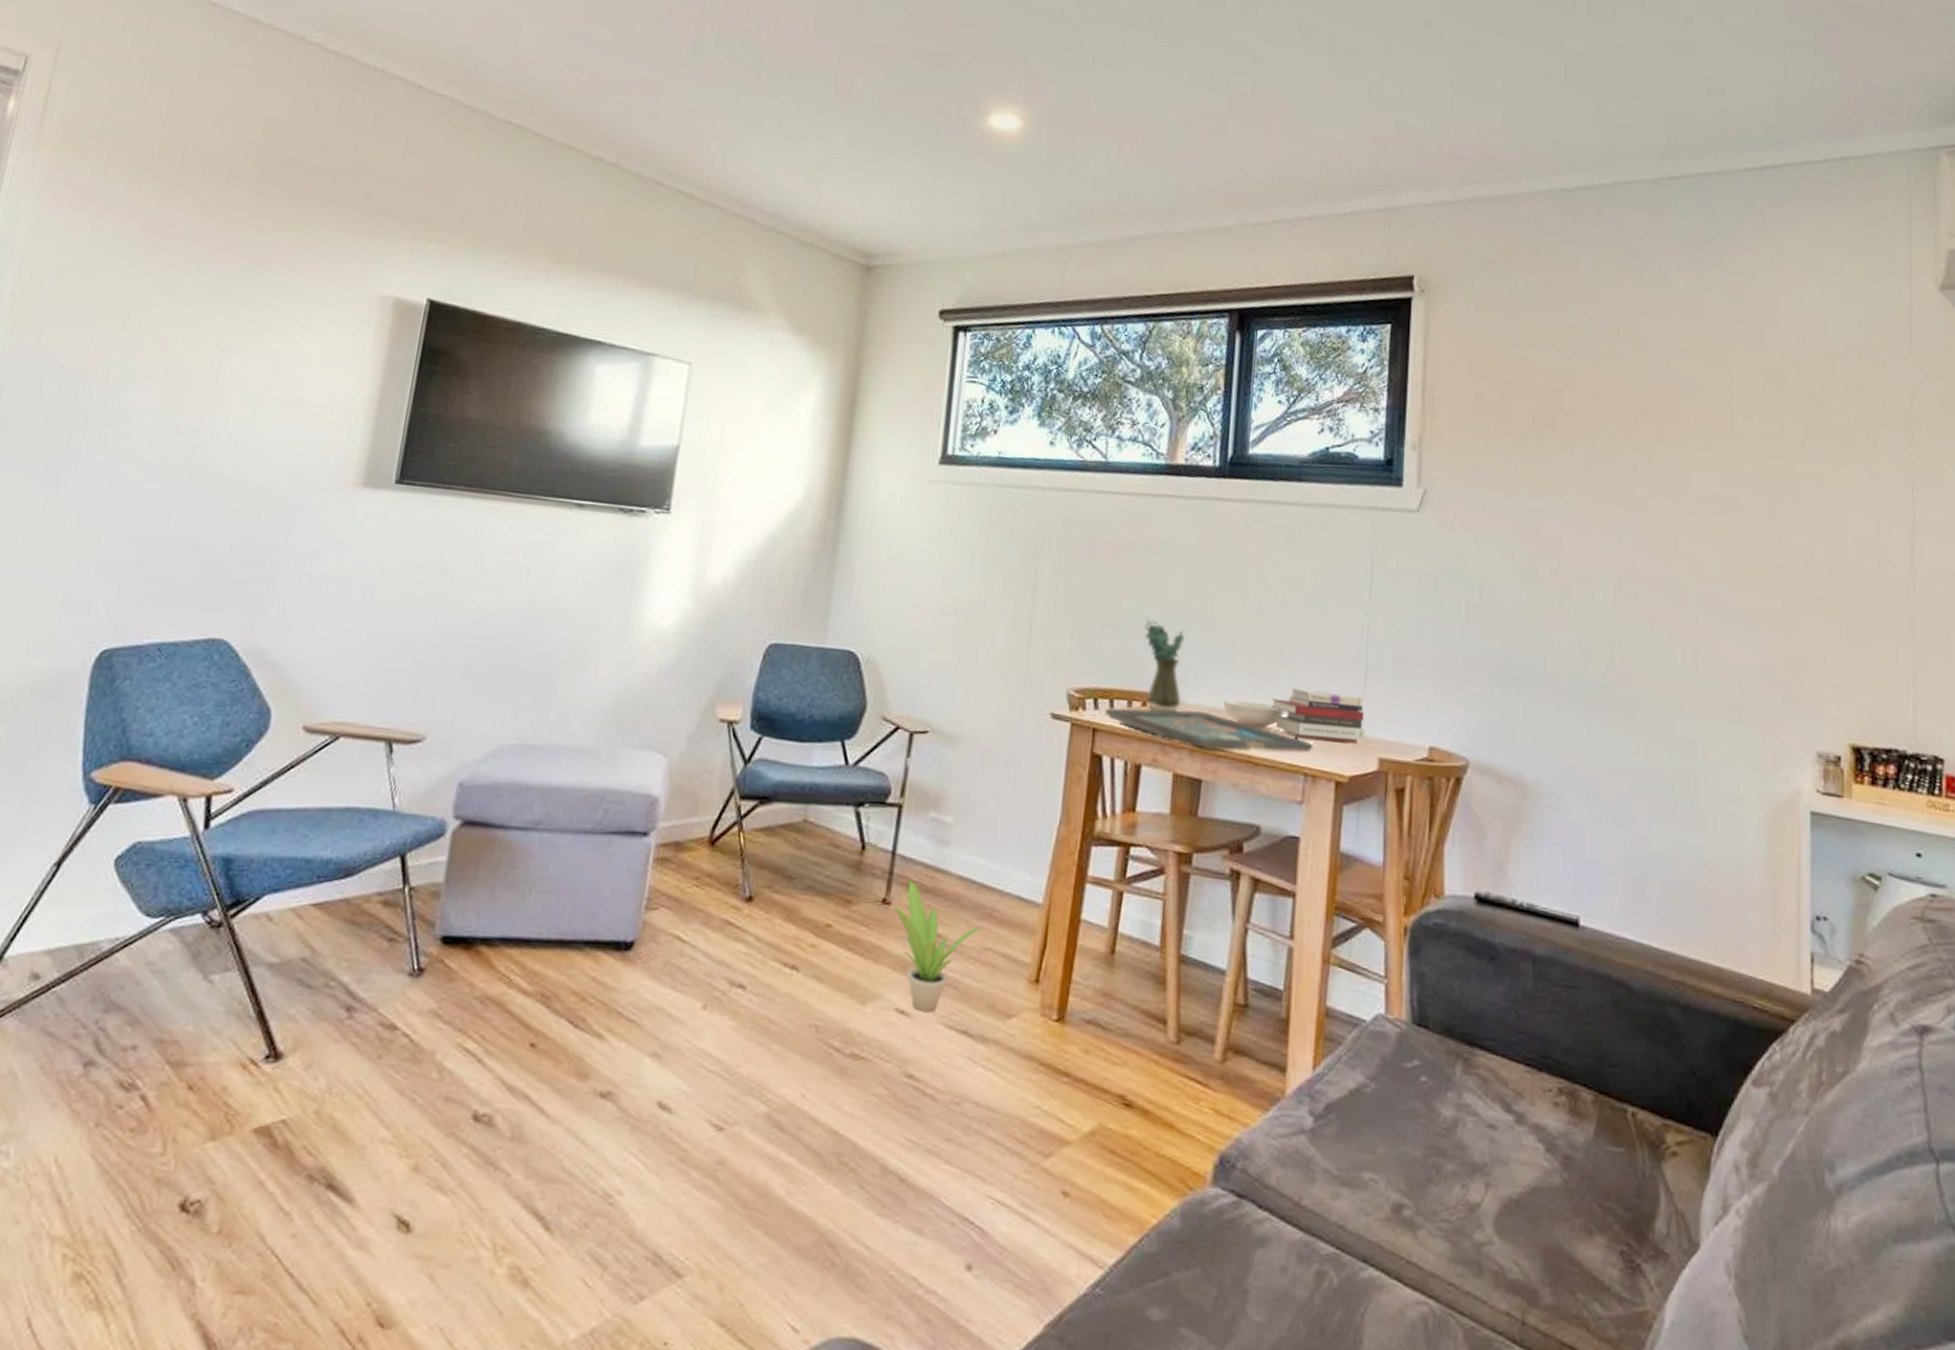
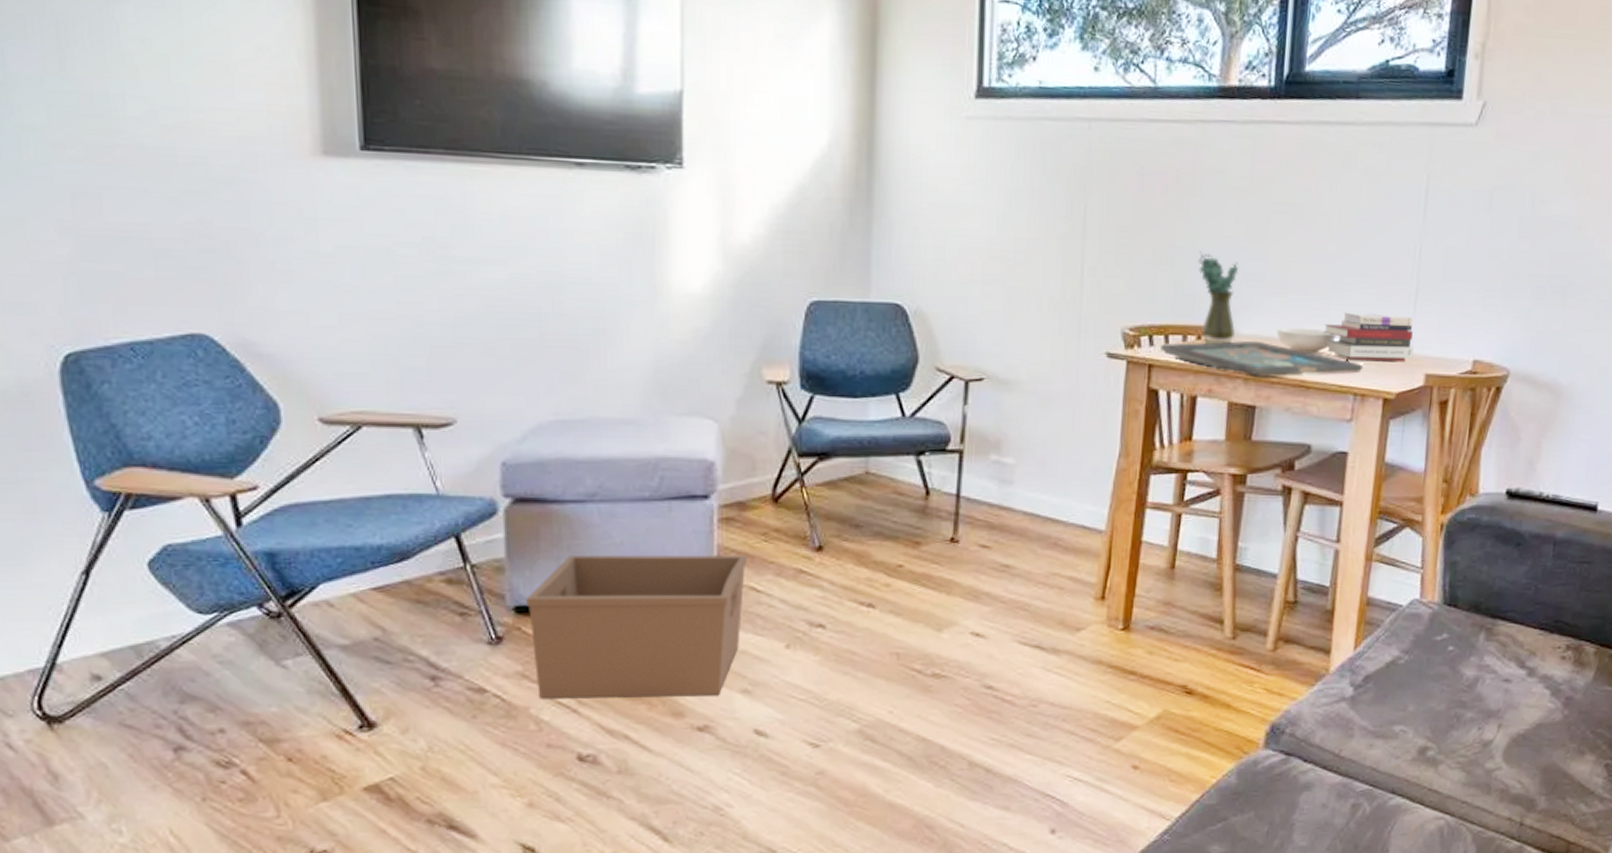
hamper: none [447,885,677,1058] -> present [525,555,747,699]
potted plant: present [893,880,980,1013] -> none [962,519,1047,633]

